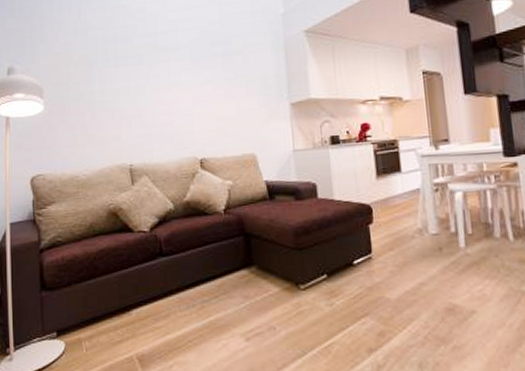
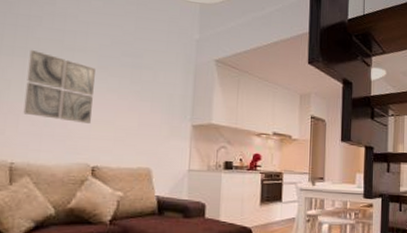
wall art: none [131,56,192,119] -> present [23,49,95,123]

